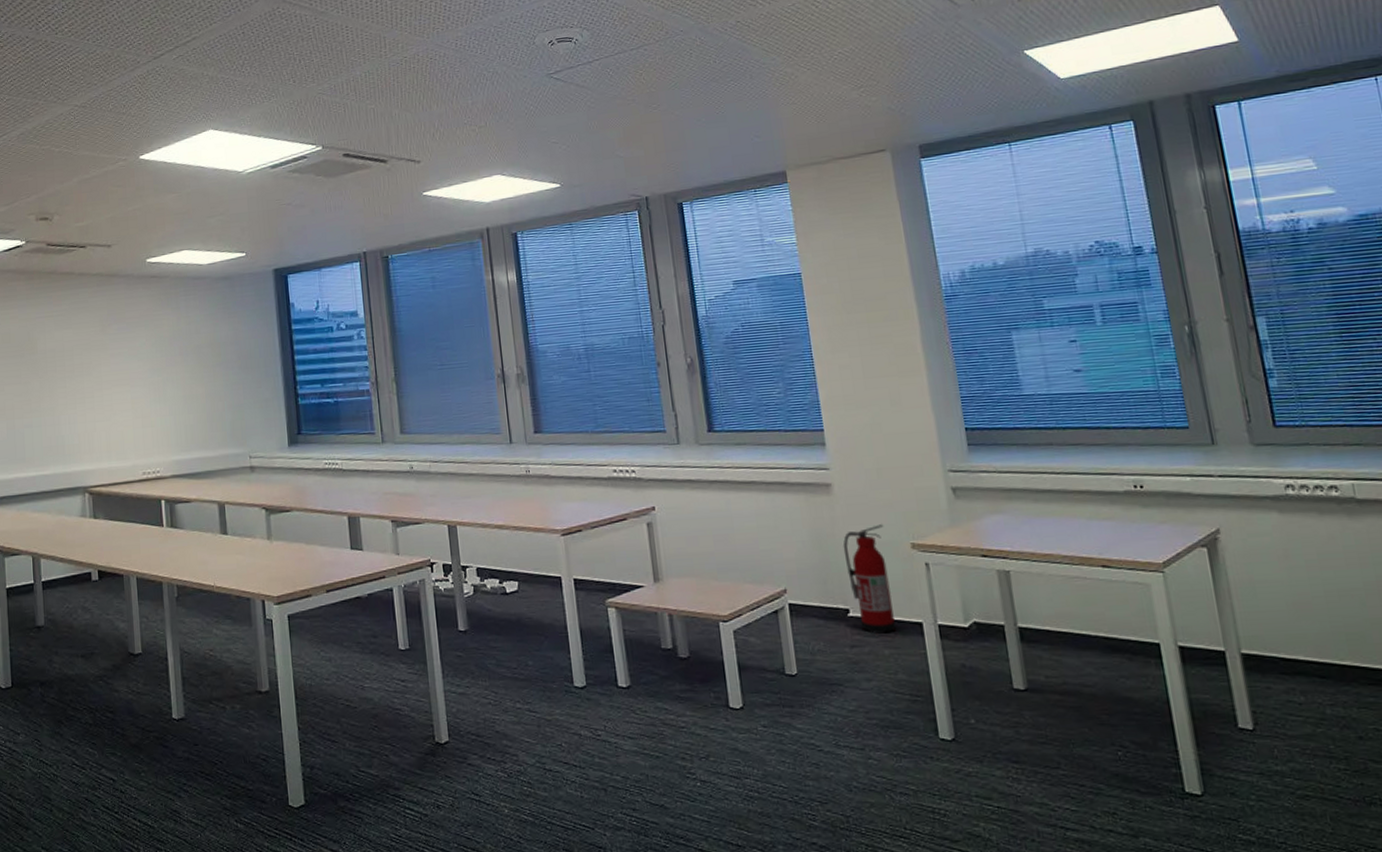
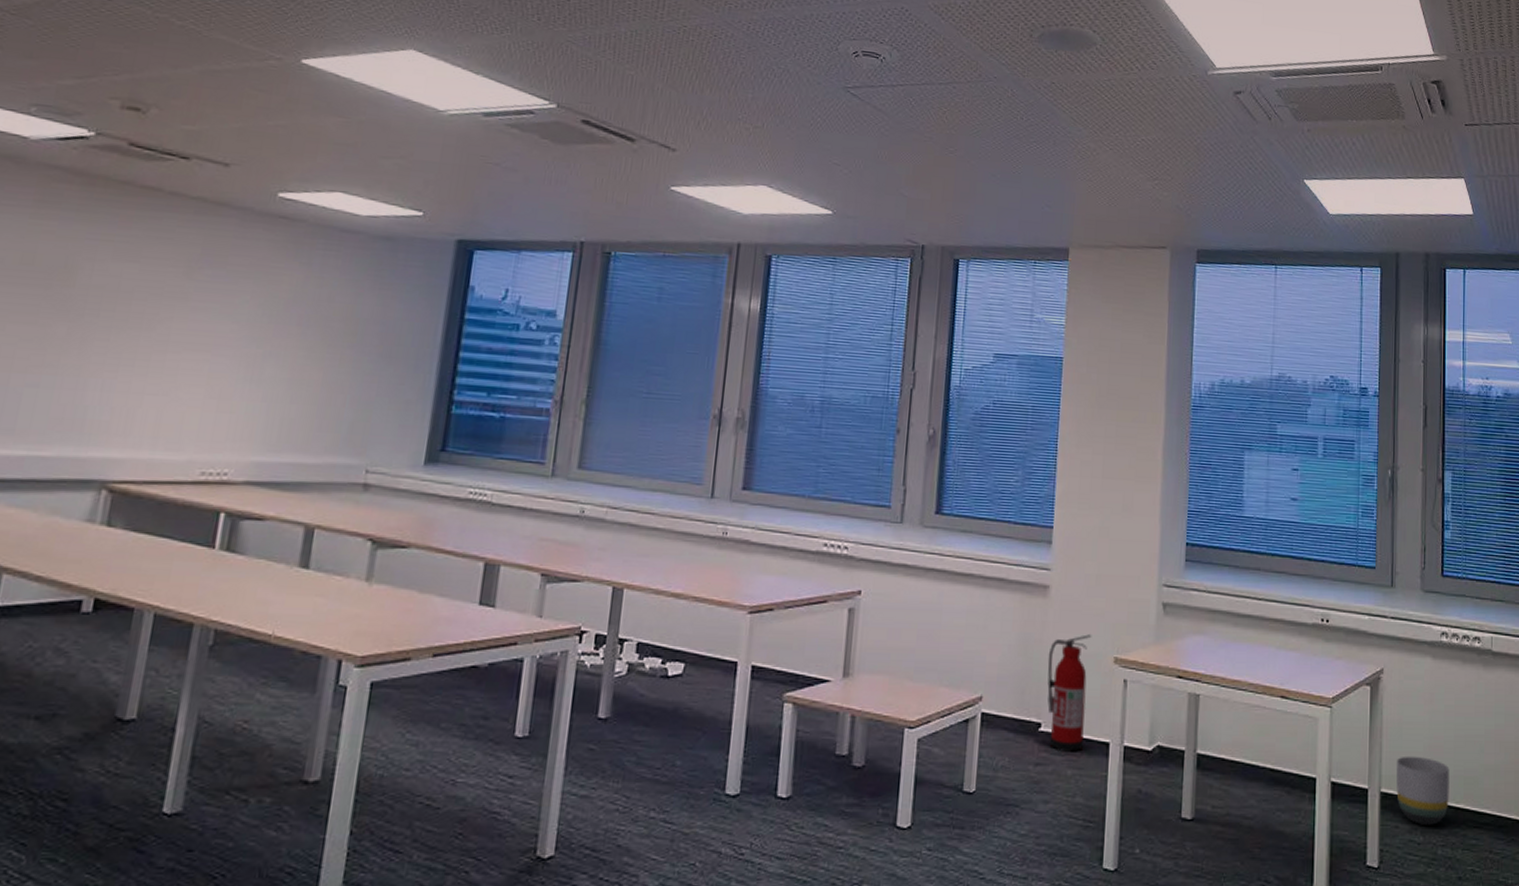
planter: none [1255,614,1331,685] -> present [1396,756,1450,825]

